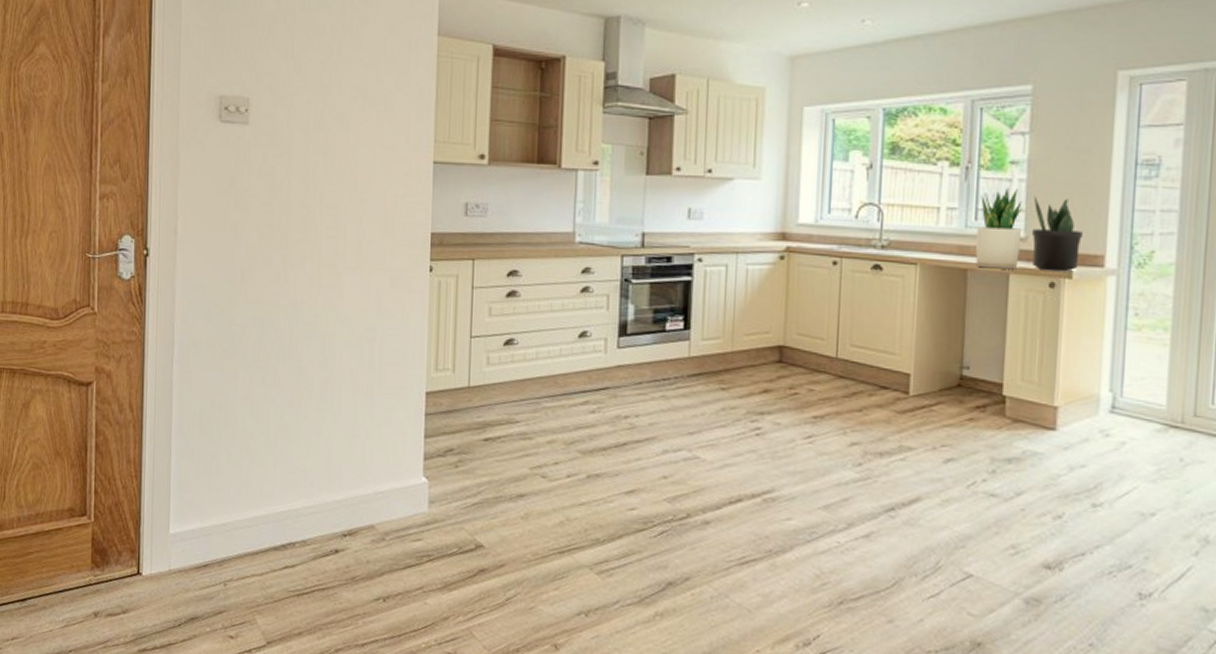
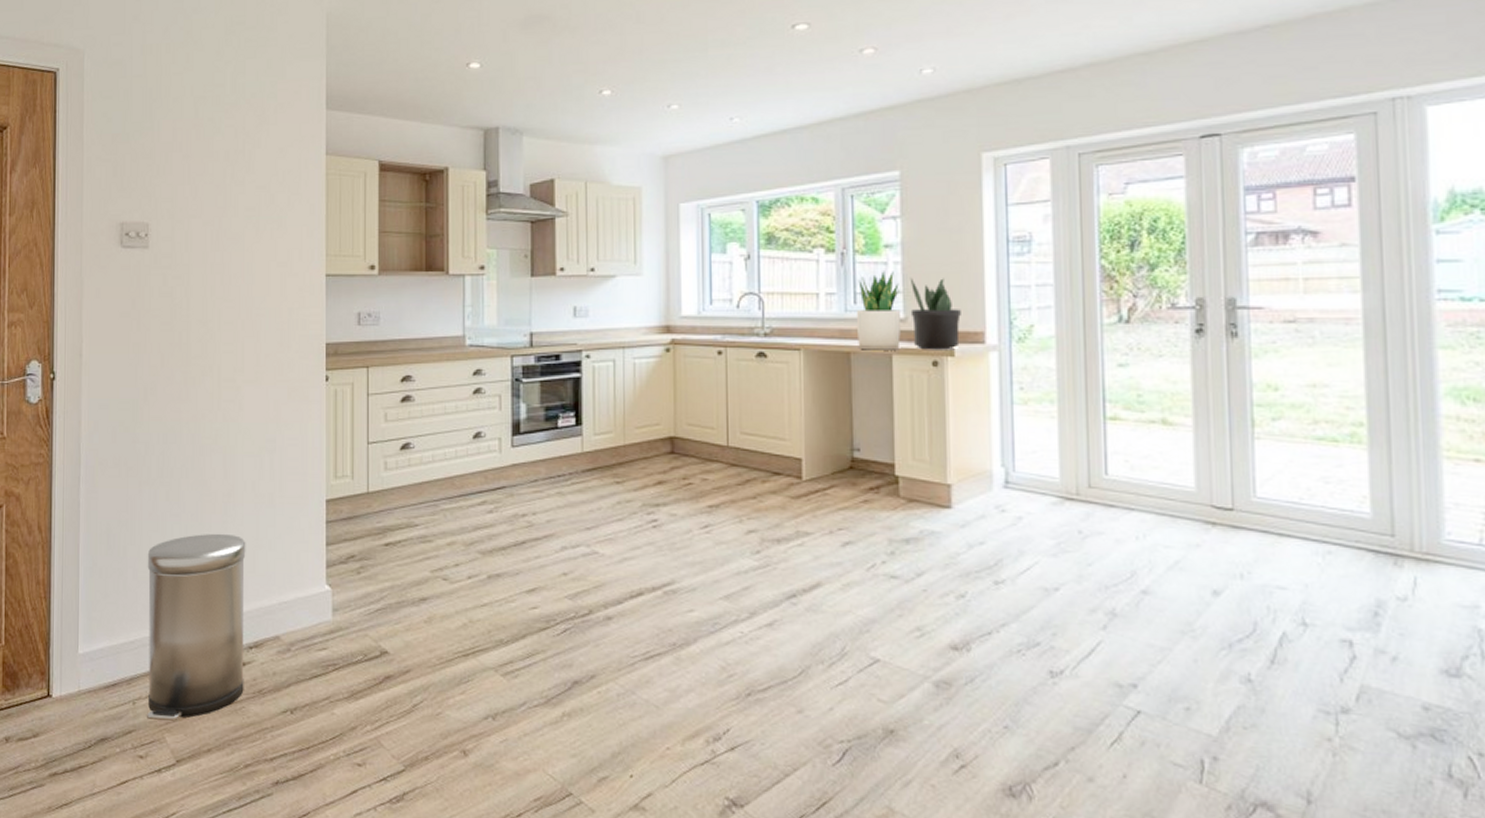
pedal bin: none [238,420,343,604] -> present [147,533,246,721]

